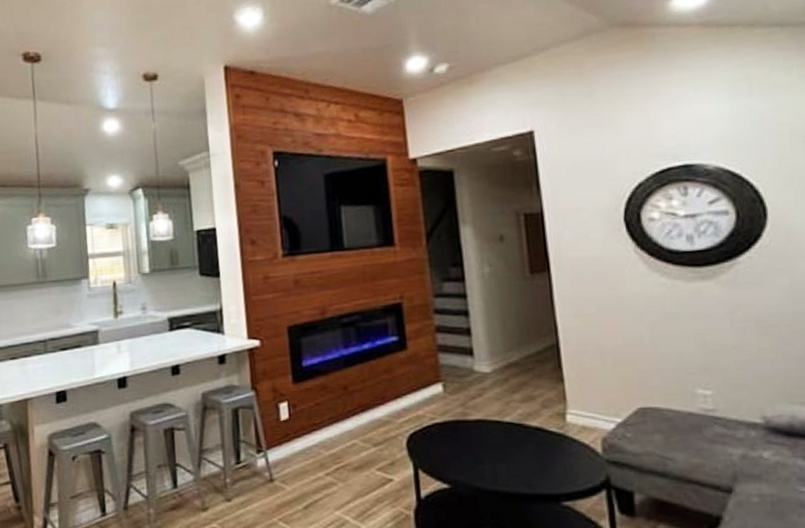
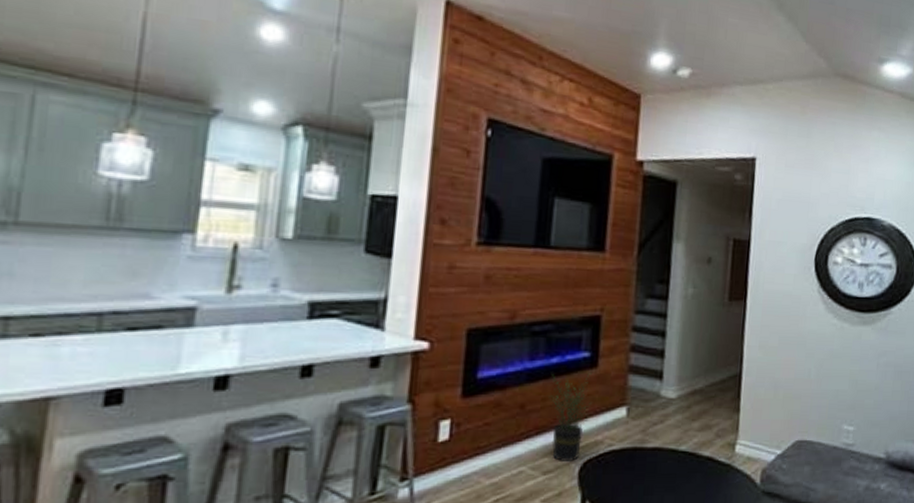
potted plant: none [365,354,407,436] -> present [548,372,592,463]

